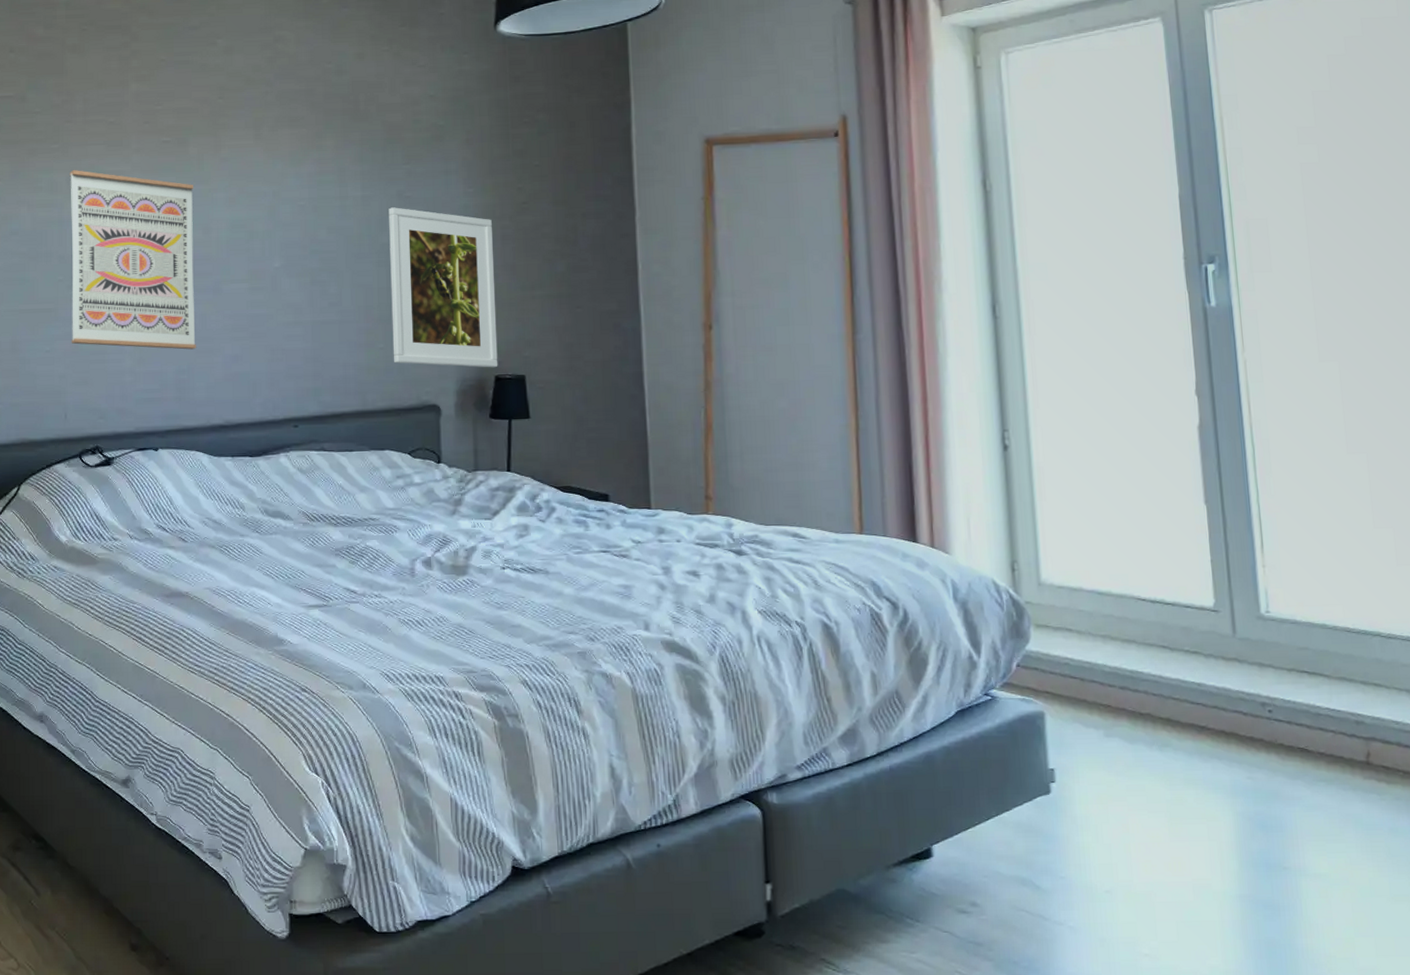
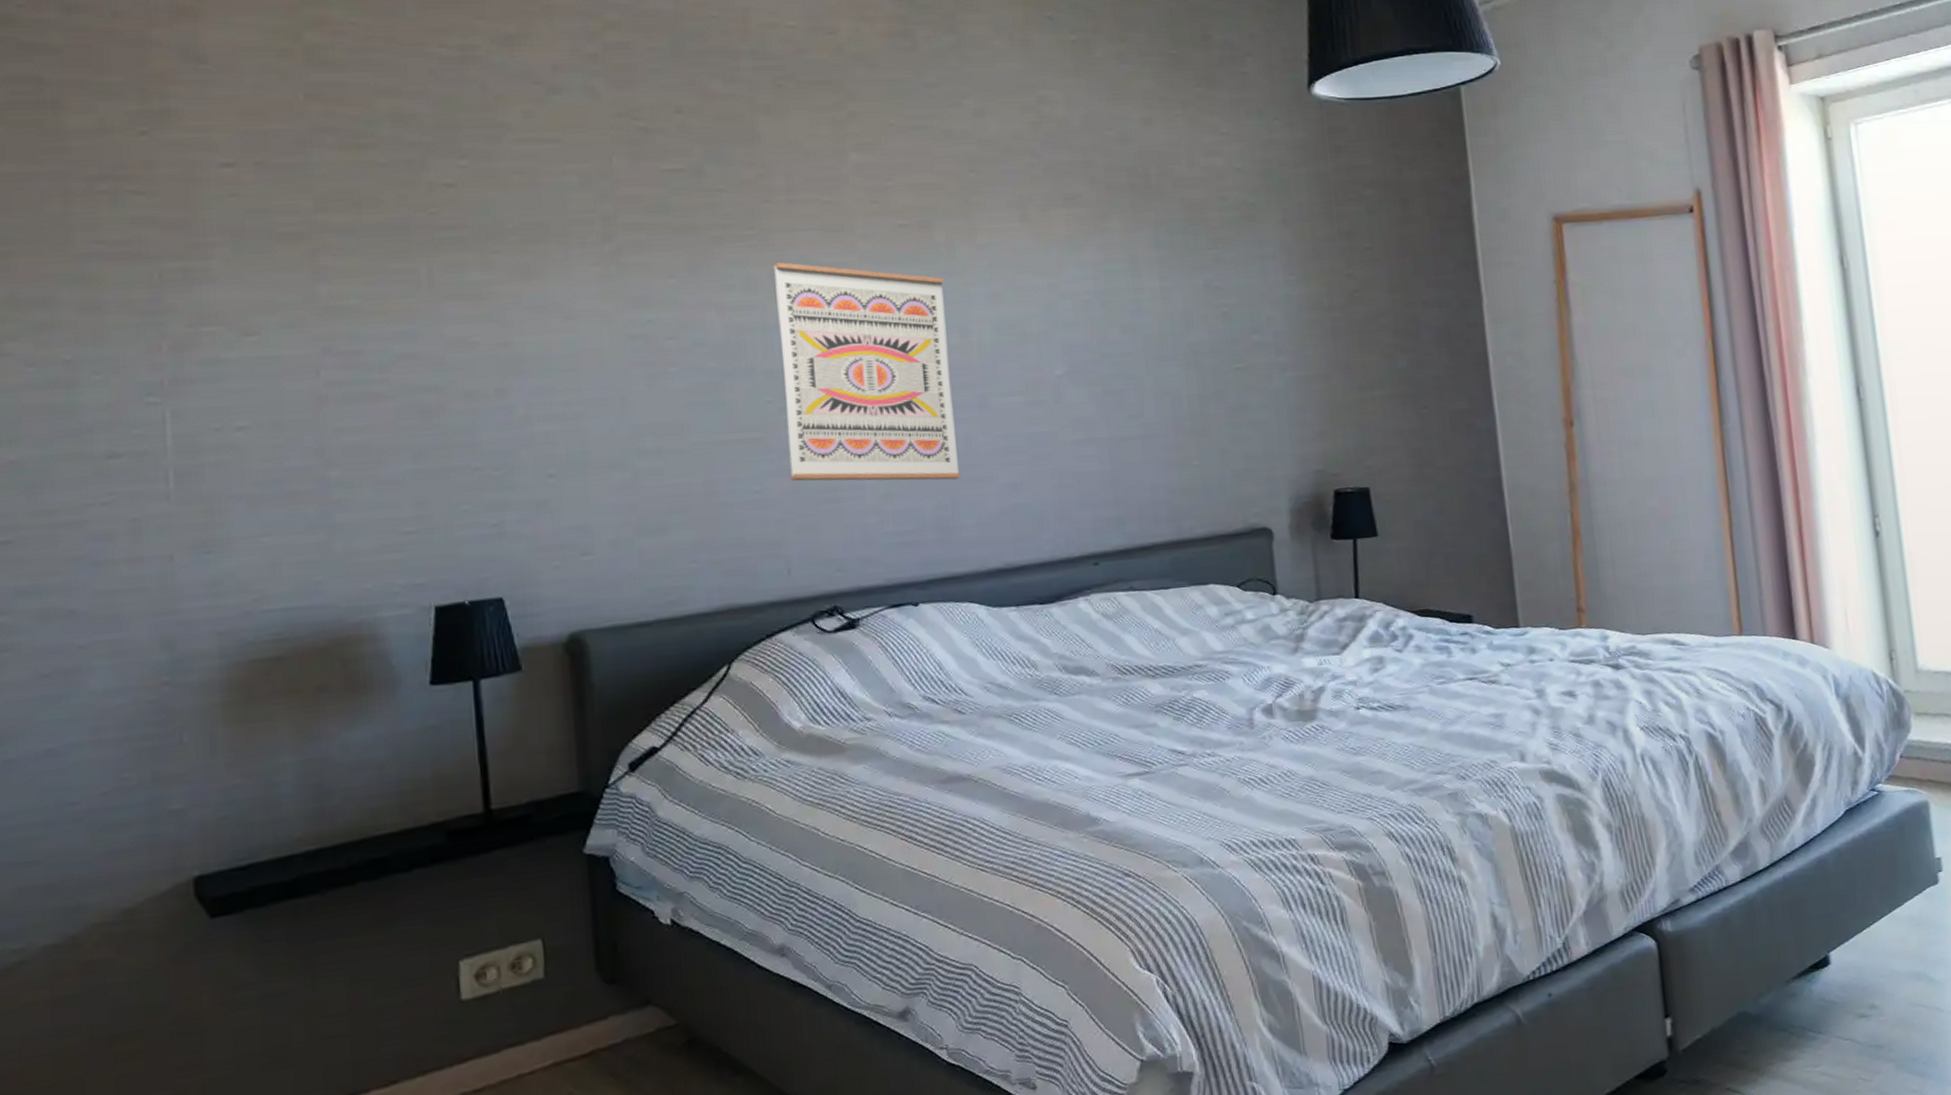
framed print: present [389,207,498,368] -> none [1194,299,1337,483]

